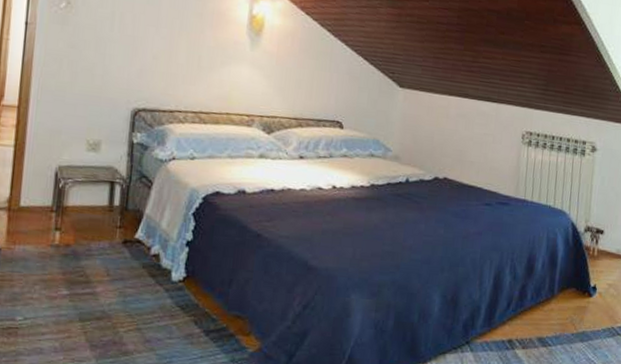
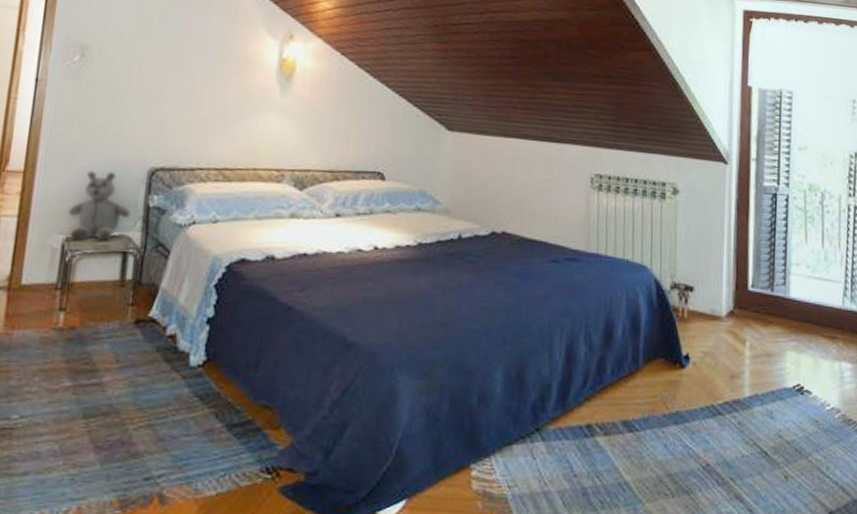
stuffed bear: none [59,108,117,171] -> present [67,171,131,241]

